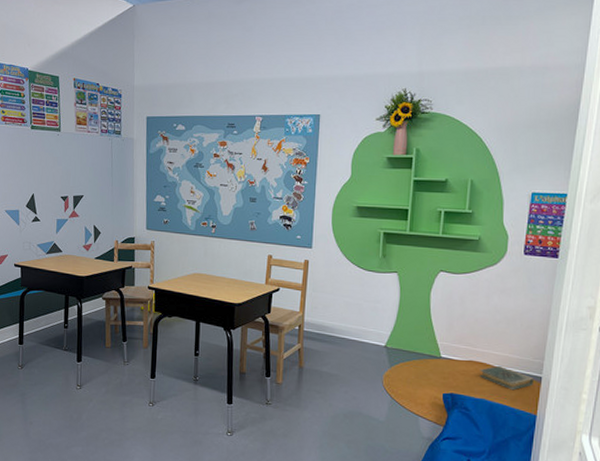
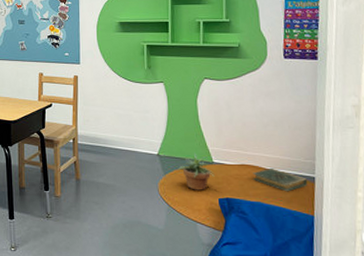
potted plant: none [405,346,441,385] -> present [178,153,215,190]

